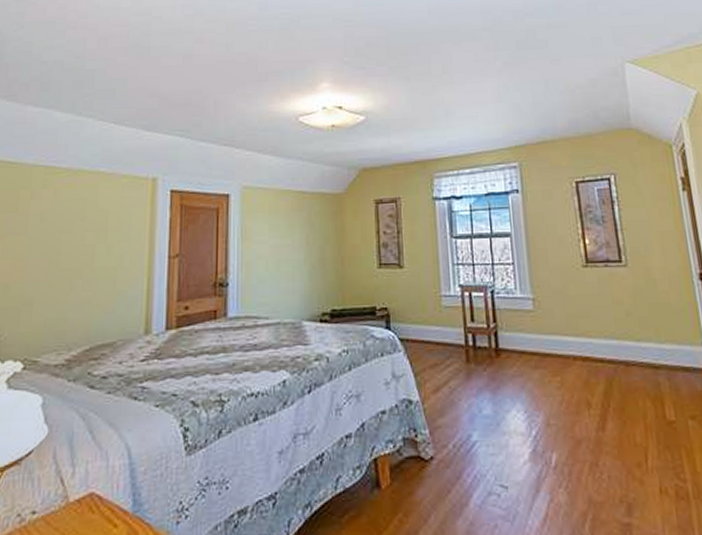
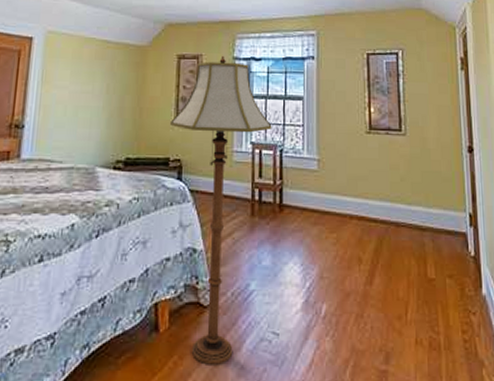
floor lamp: none [374,196,480,522] -> present [170,55,272,365]

